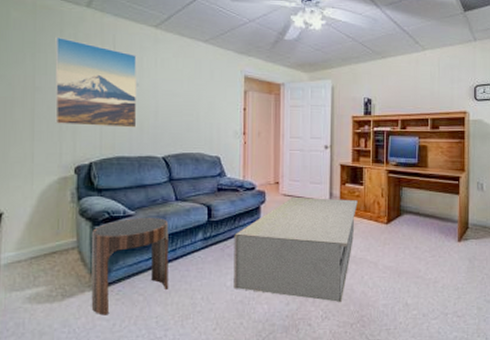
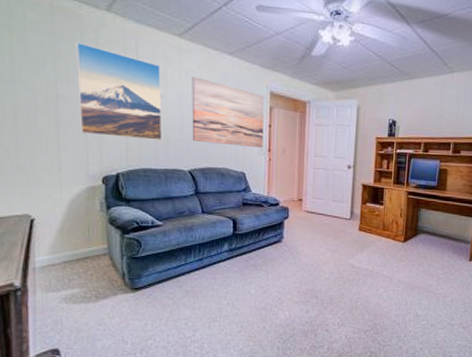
side table: present [91,218,169,316] -> none [121,228,196,316]
wall art: none [166,64,239,132] -> present [192,76,264,149]
coffee table: present [233,196,358,302] -> none [257,213,377,311]

